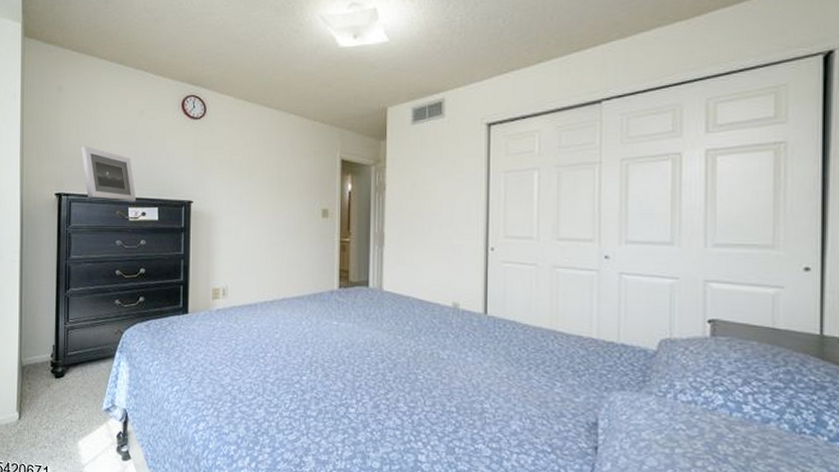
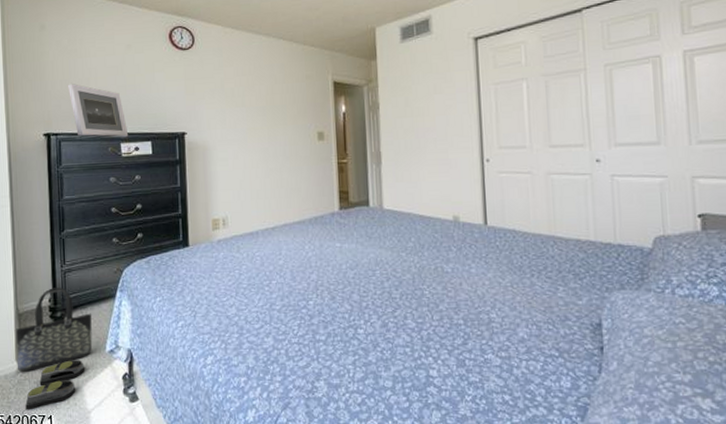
tote bag: none [17,344,92,423] -> present [15,287,93,372]
slippers: none [23,415,81,459] -> present [25,360,85,409]

